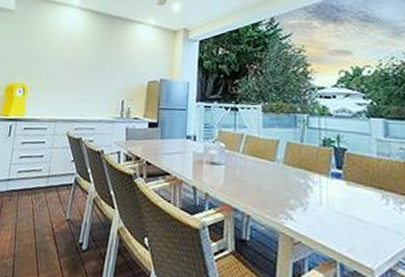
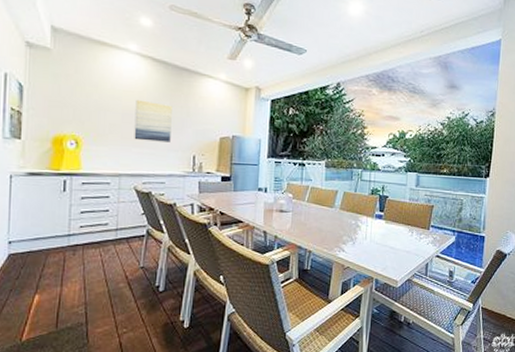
wall art: none [70,48,105,88] -> present [134,99,172,142]

